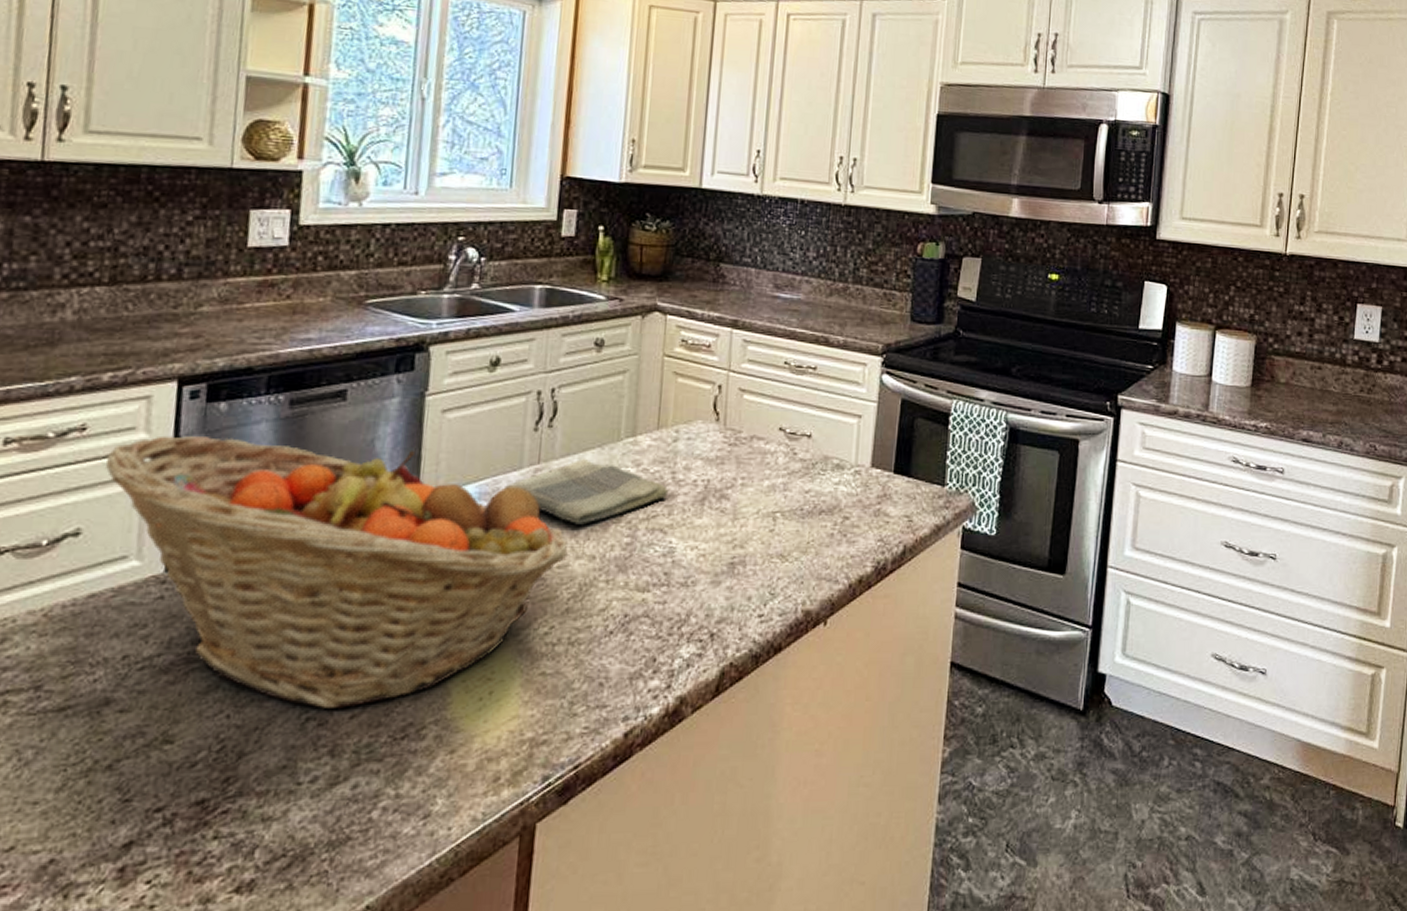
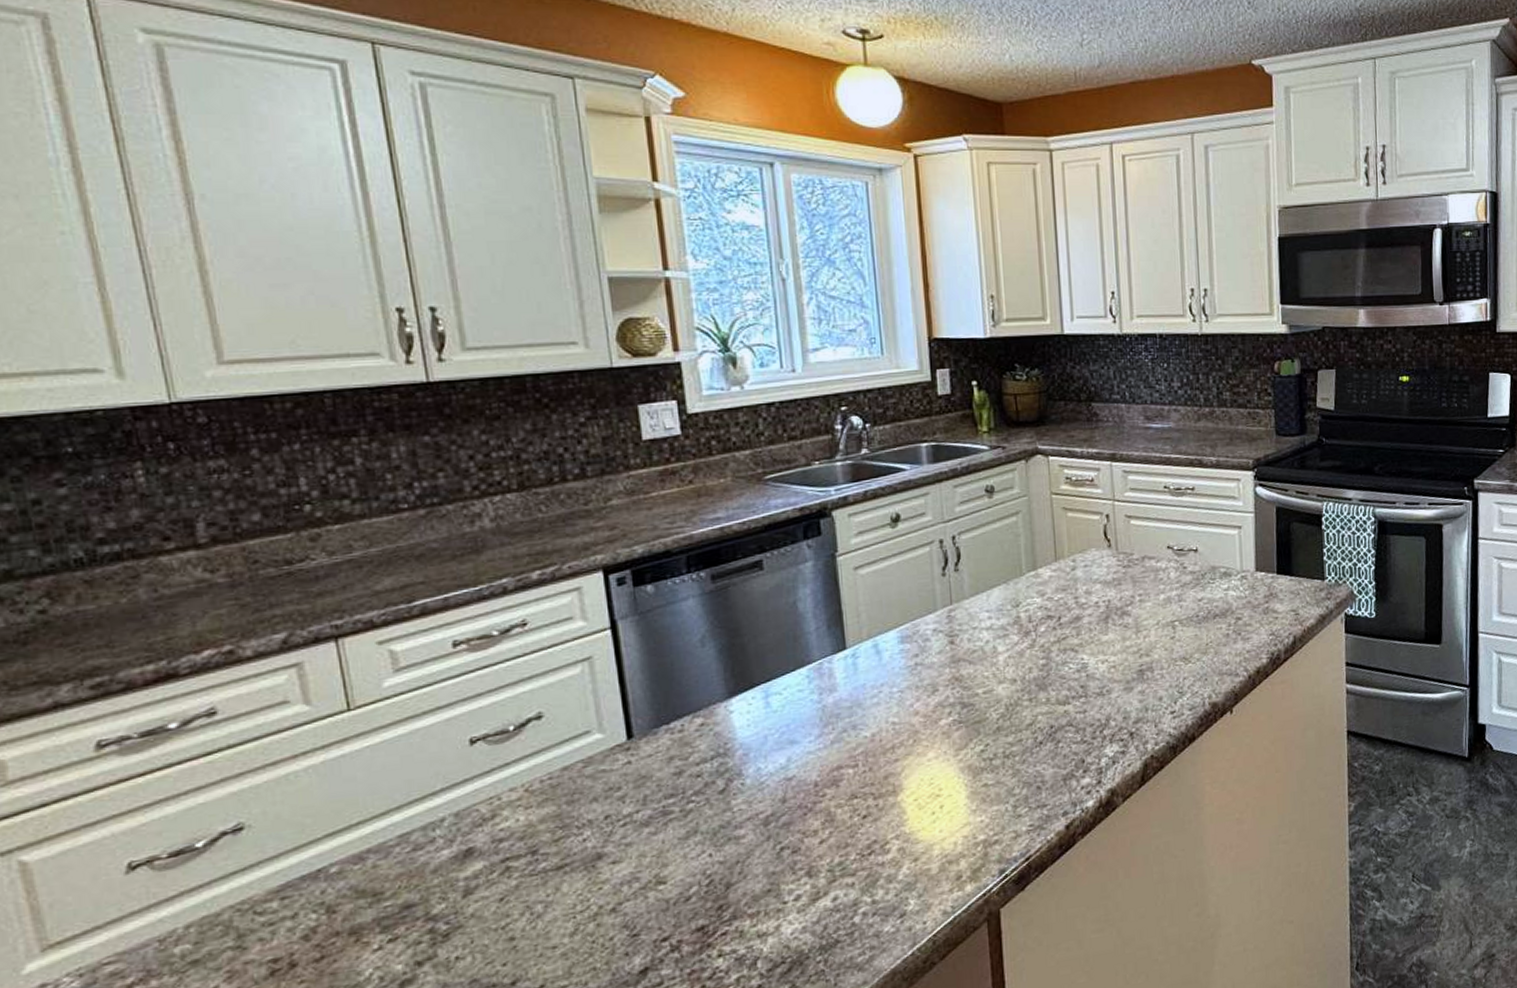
fruit basket: present [106,435,569,710] -> none [551,606,992,839]
dish towel: present [505,458,669,525] -> none [924,594,1074,654]

